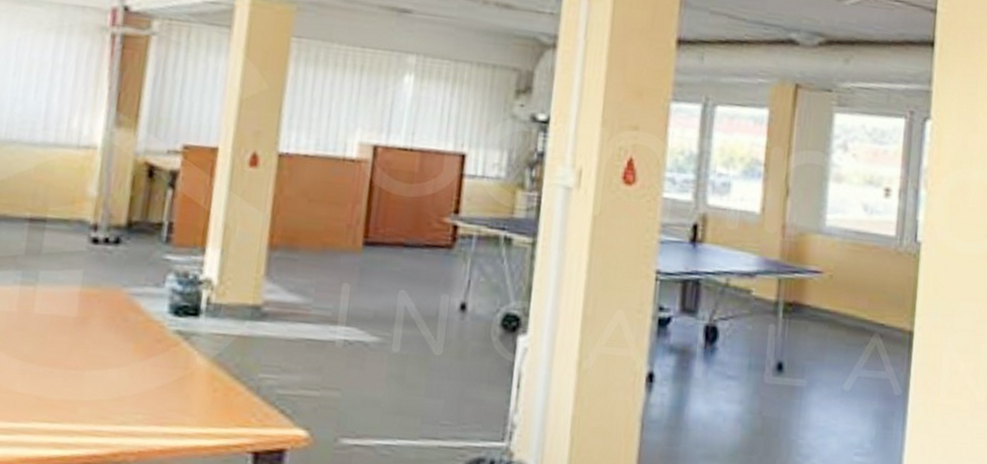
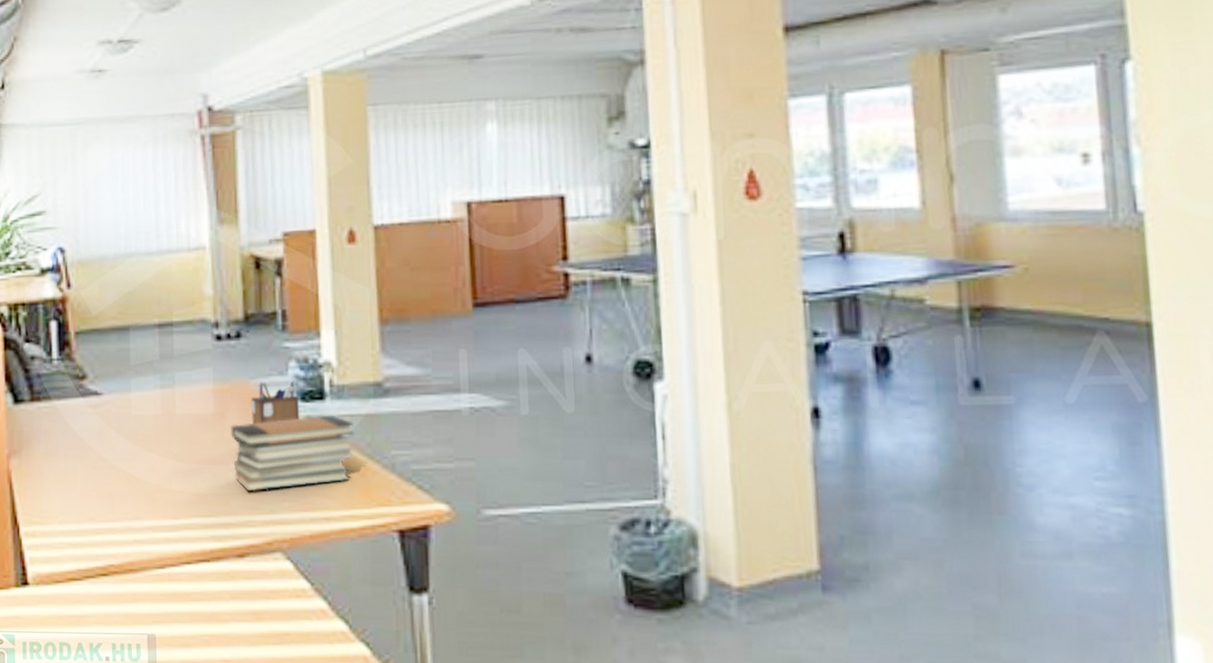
book stack: none [88,330,225,401] -> present [230,415,355,492]
desk organizer: none [117,291,173,334] -> present [251,380,300,425]

